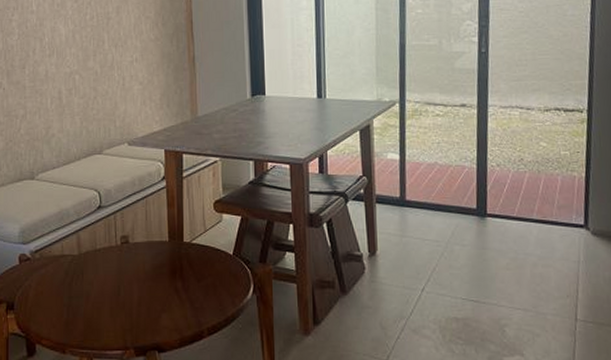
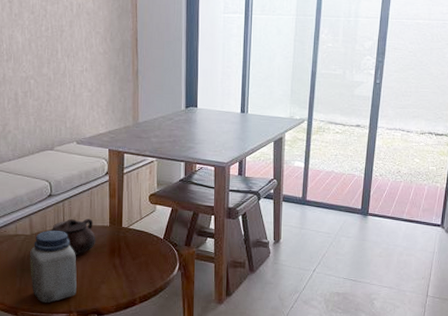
jar: none [78,249,133,338] -> present [30,231,77,304]
teapot: none [101,233,154,278] -> present [51,218,96,256]

